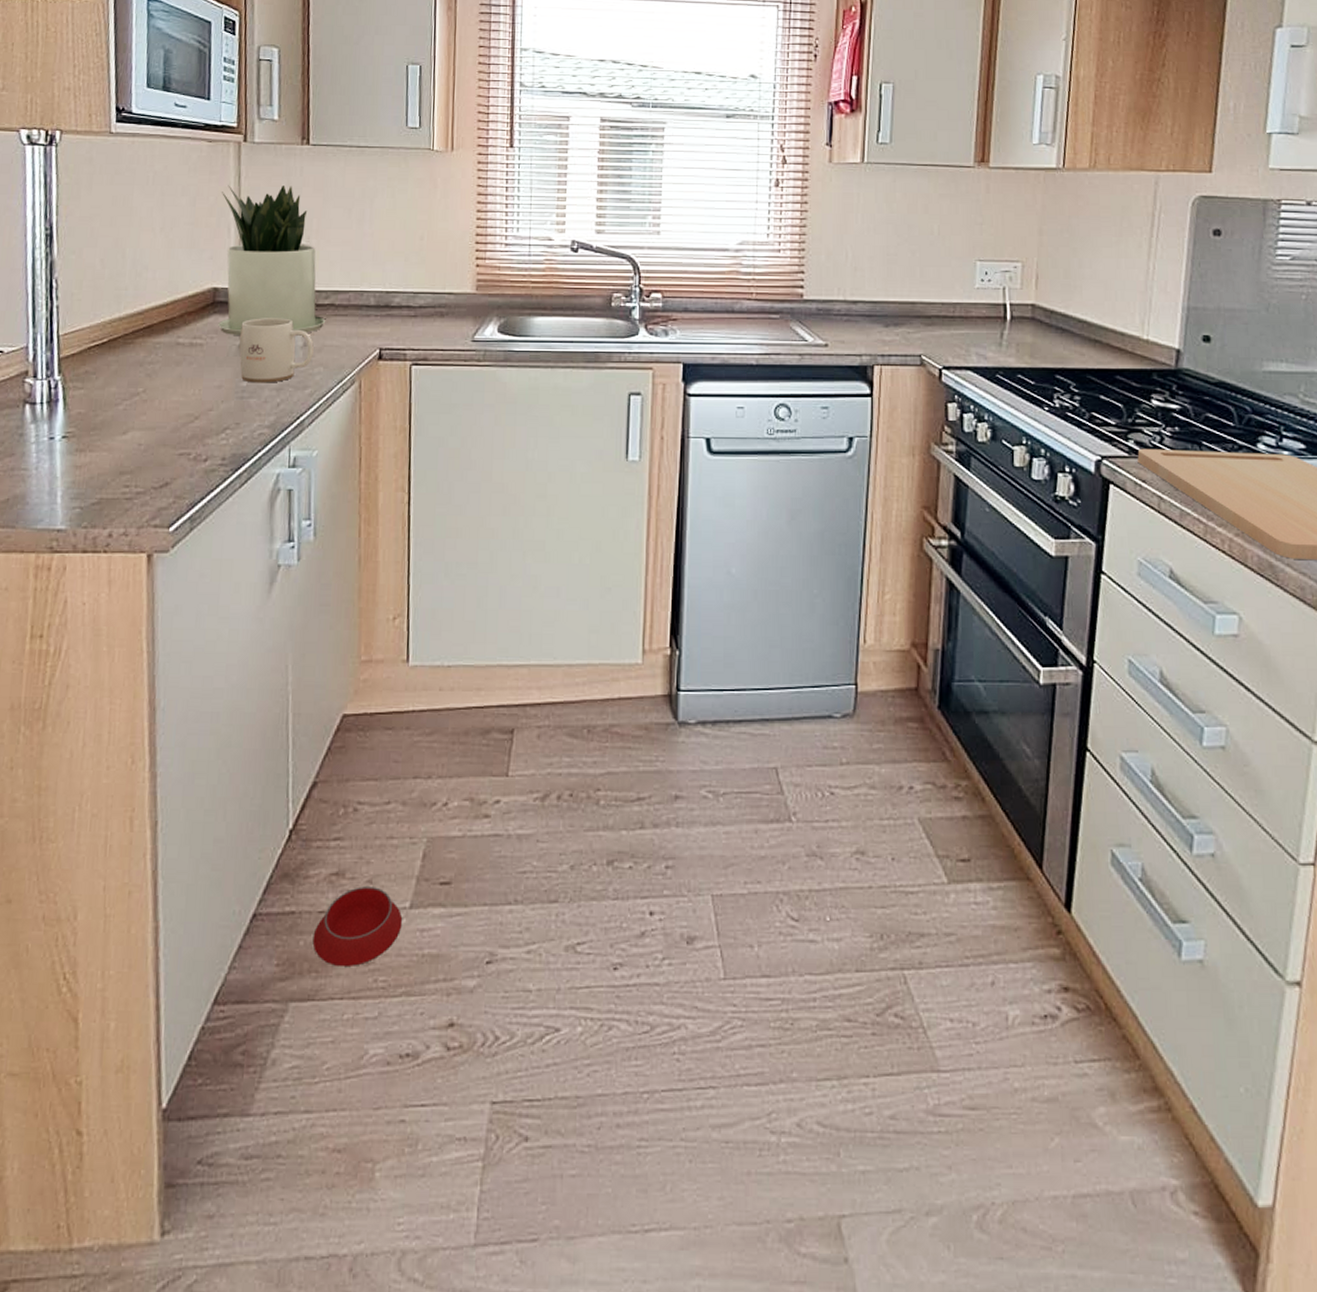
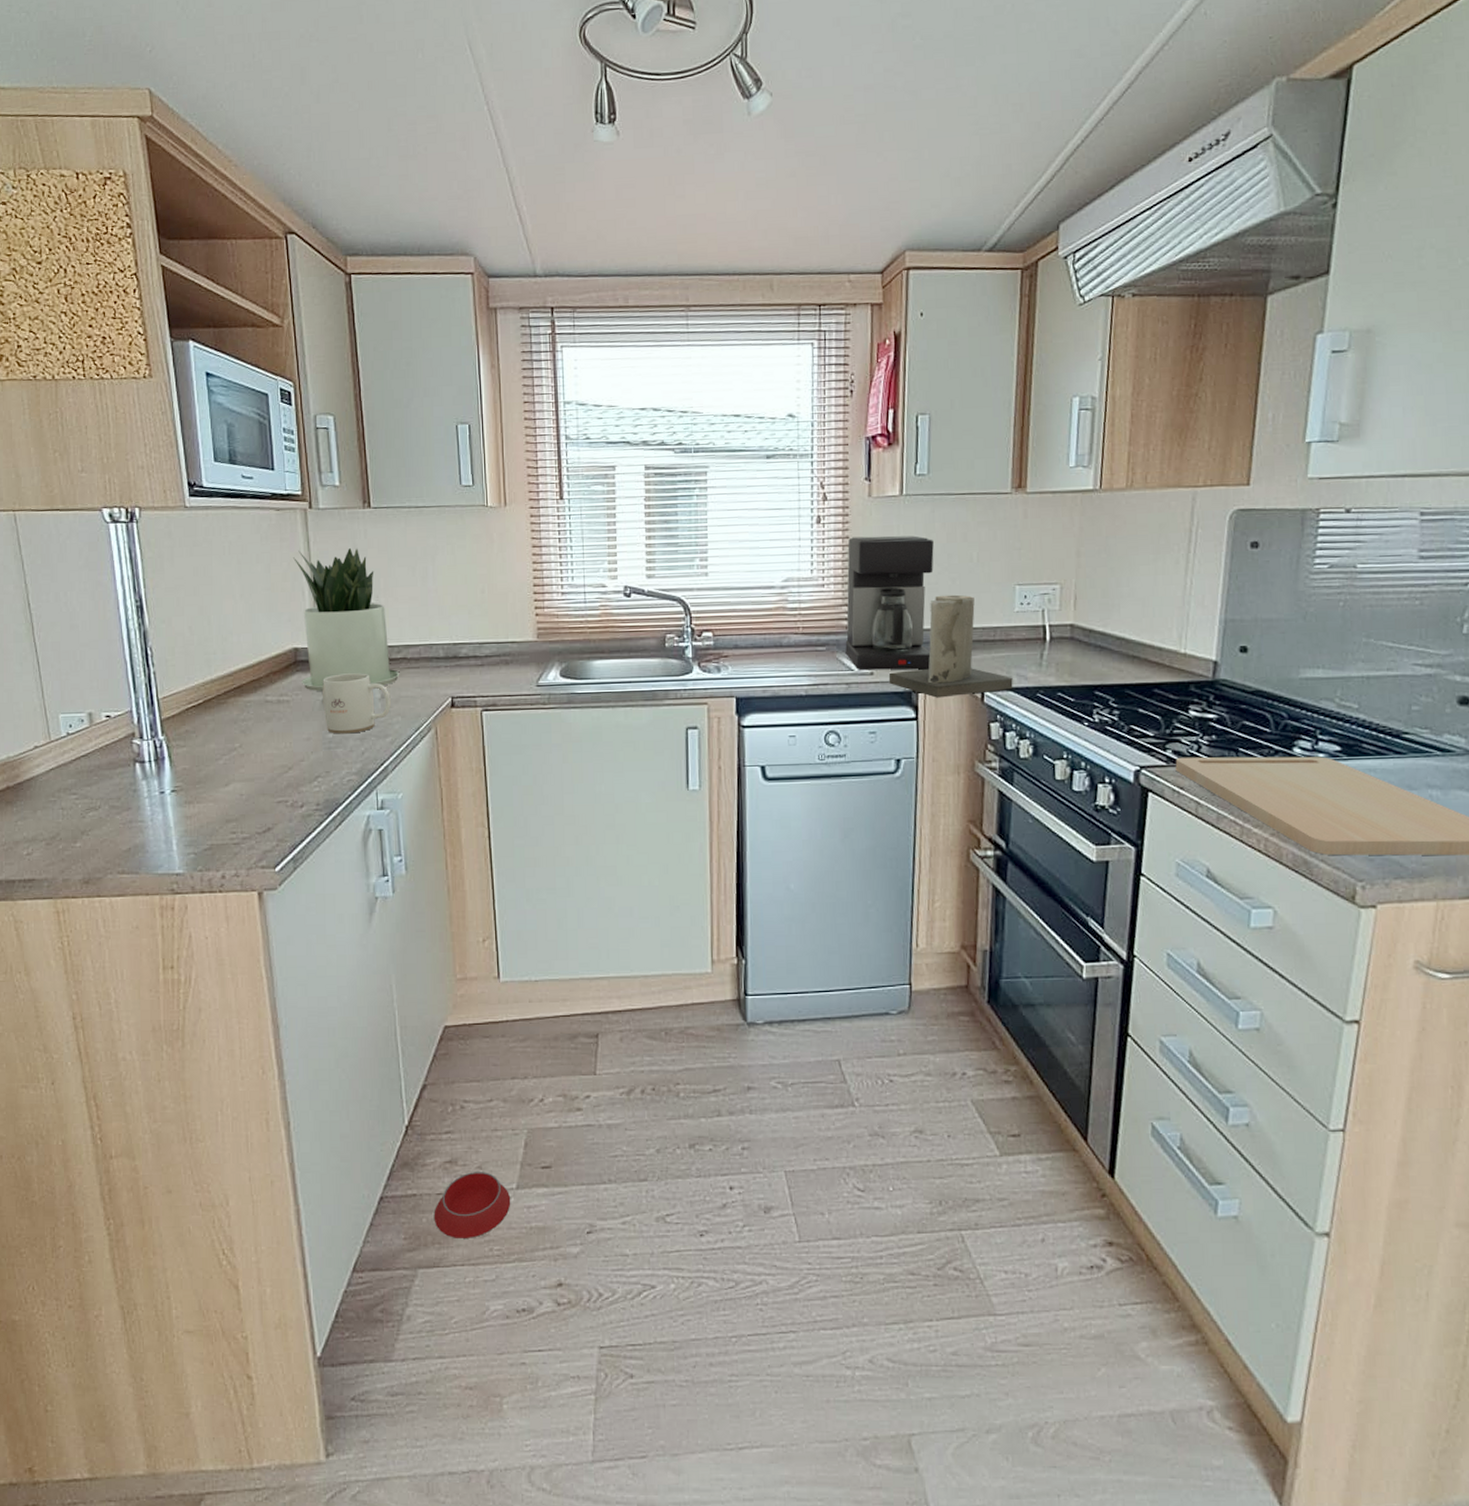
coffee maker: none [800,203,894,344] -> present [845,535,934,671]
paper towel roll: none [843,267,972,374] -> present [888,594,1013,698]

